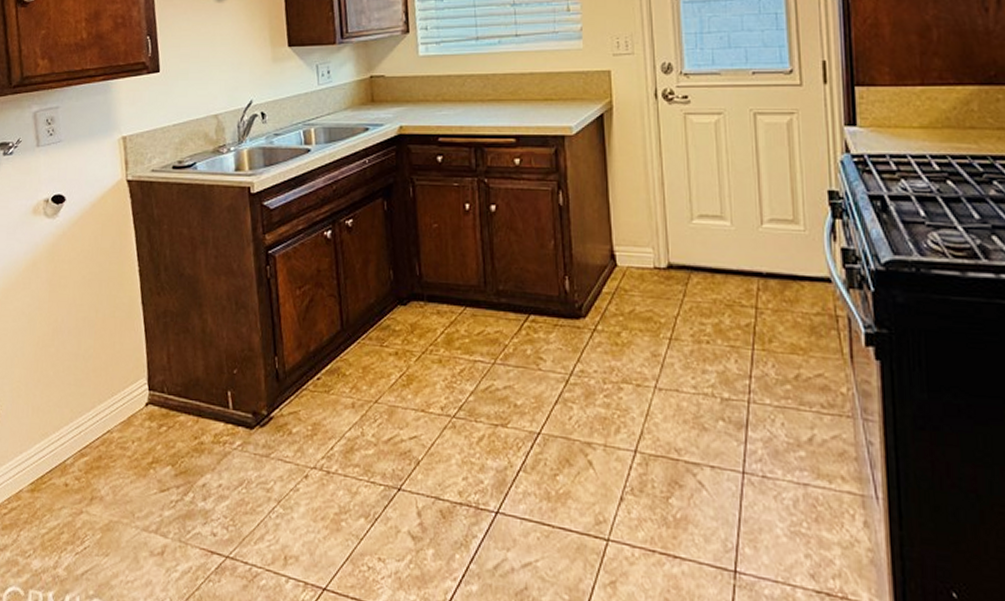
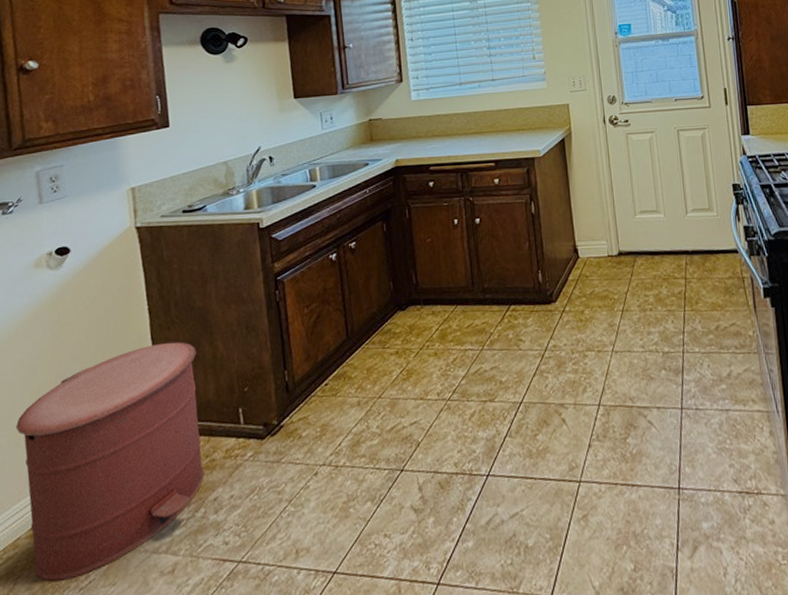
trash can: none [17,309,193,541] -> present [16,341,204,581]

